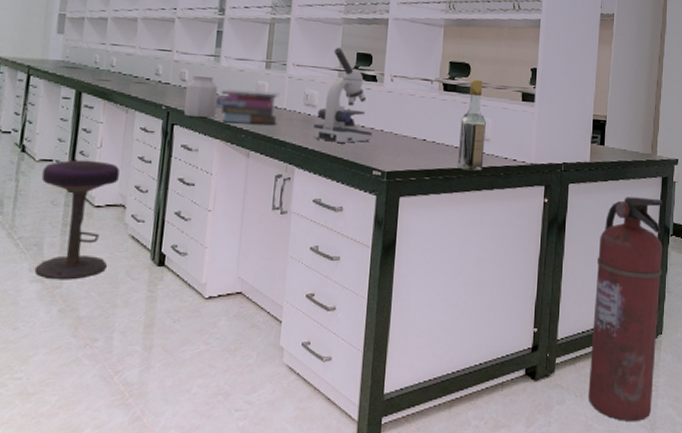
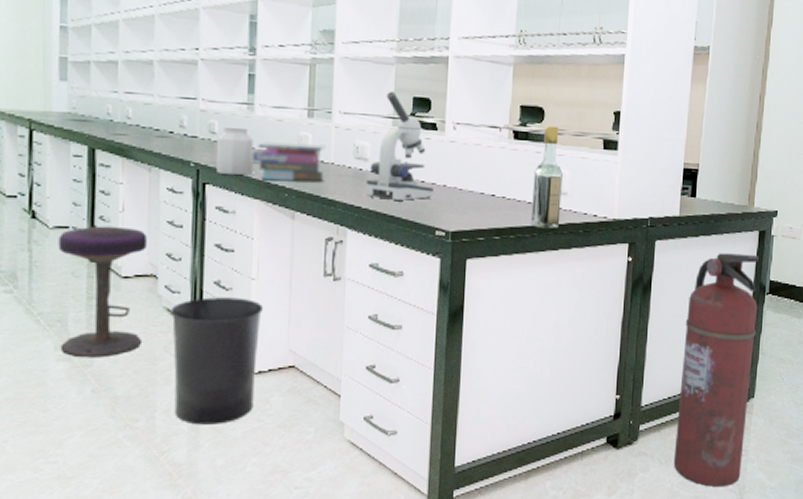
waste bin: none [130,226,217,346] -> present [171,297,263,425]

